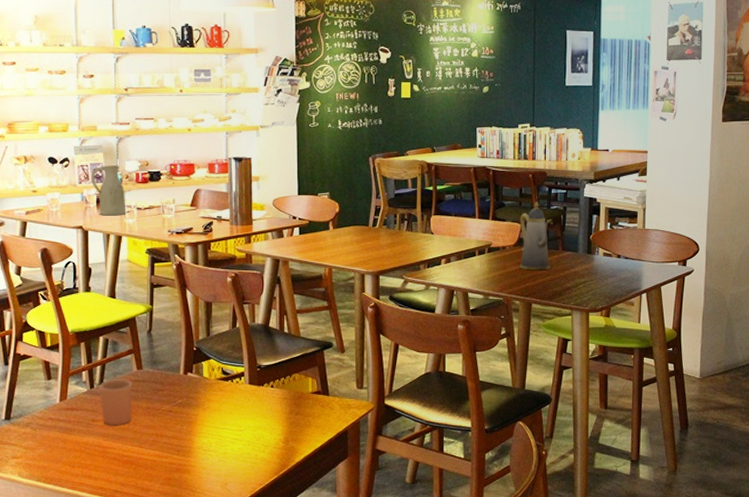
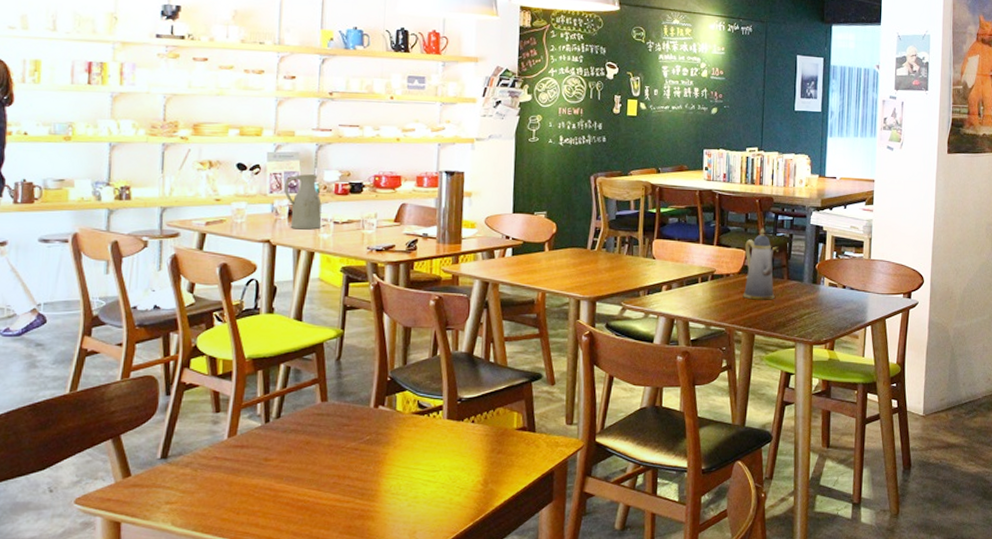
mug: present [100,379,133,426] -> none [275,412,315,466]

